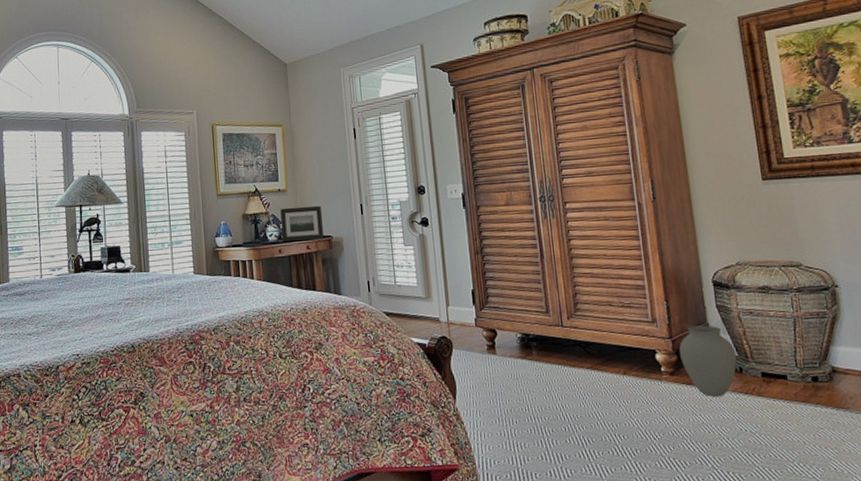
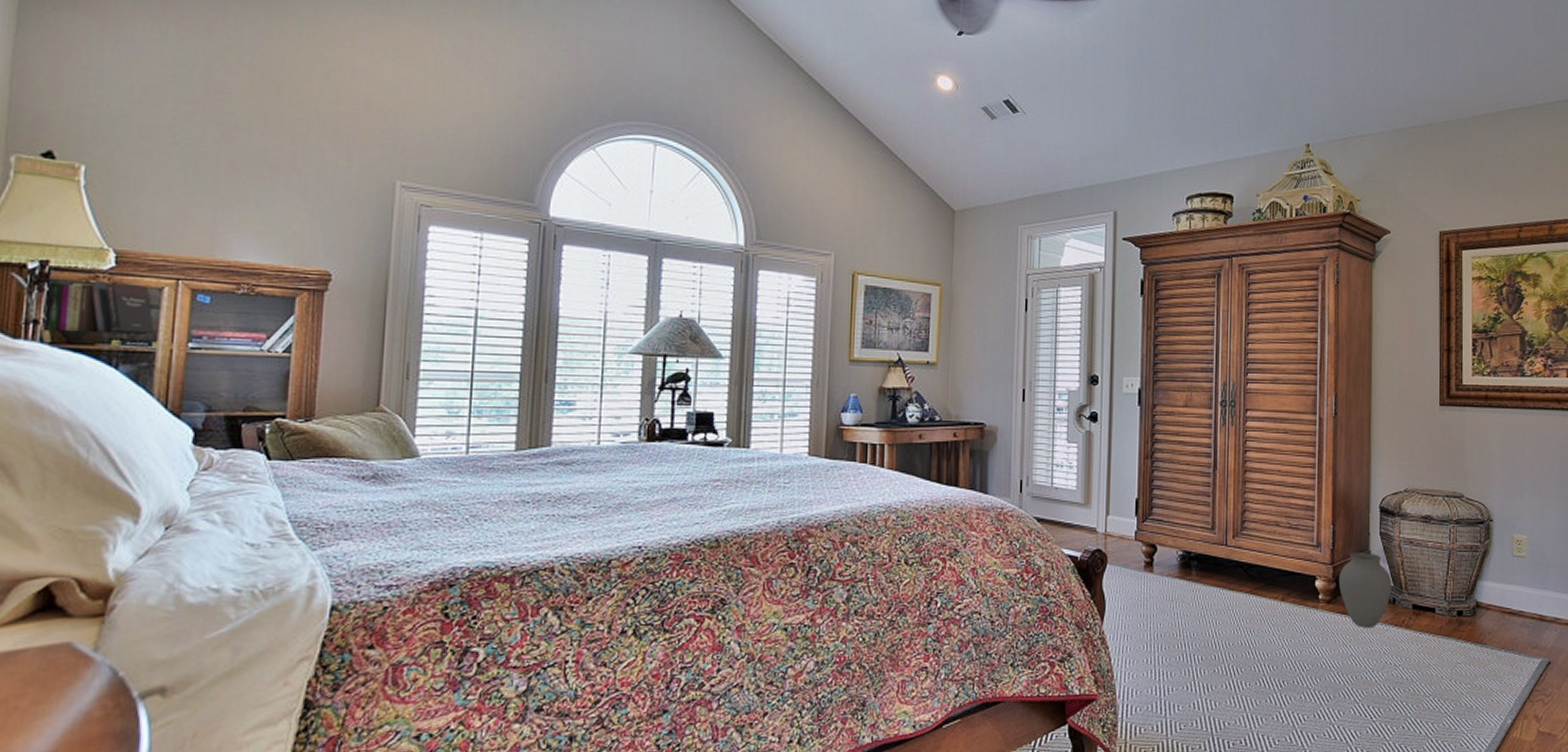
picture frame: present [280,205,324,243] -> none [925,384,976,427]

